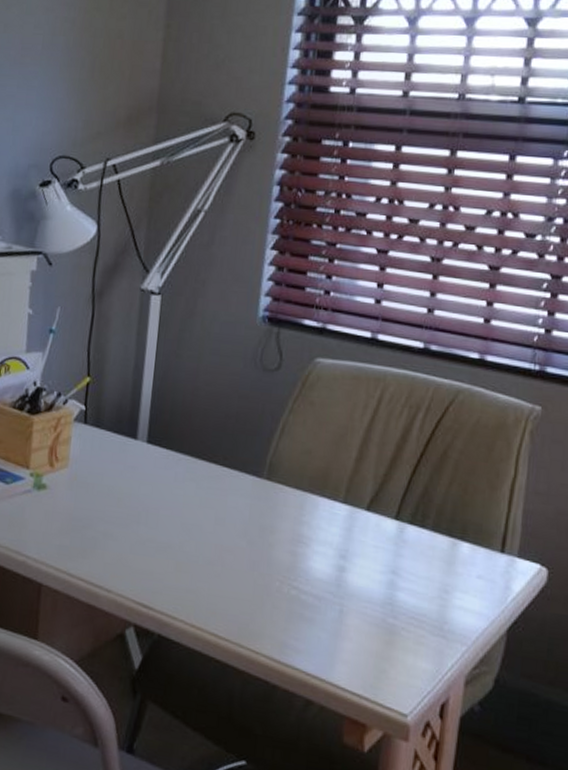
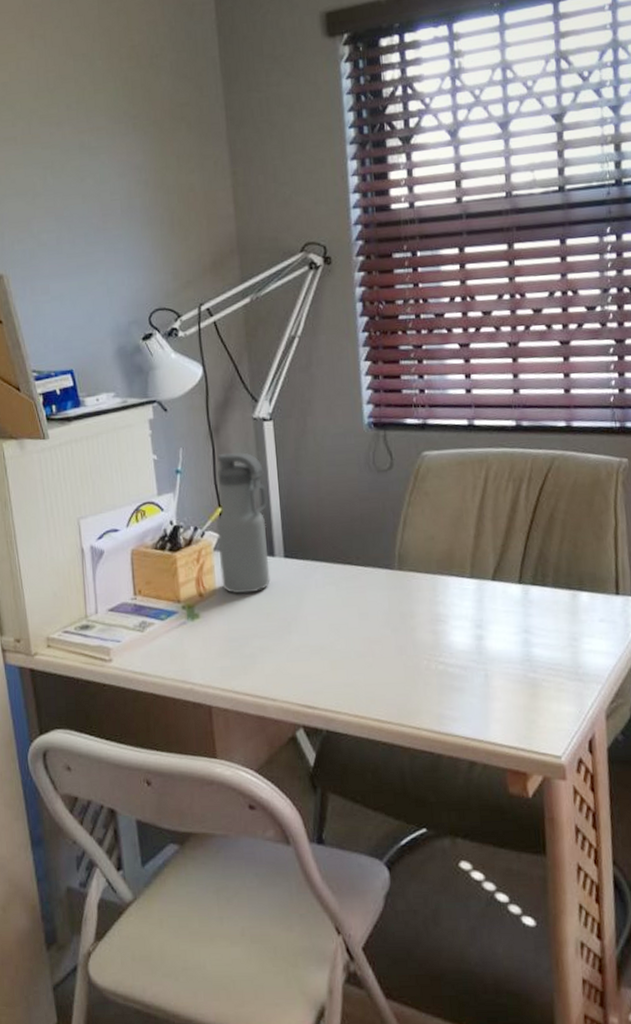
water bottle: none [76,320,142,474] -> present [215,452,271,594]

